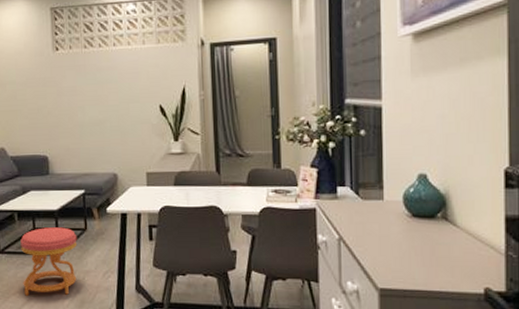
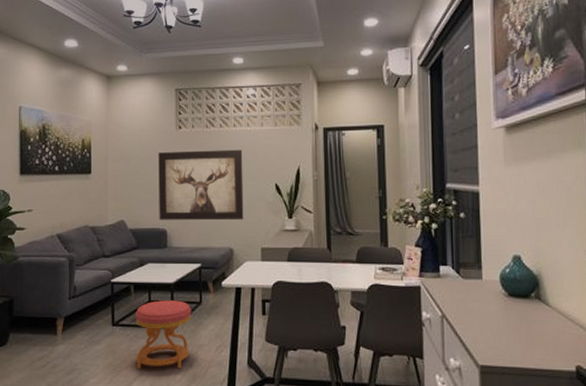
wall art: none [36,70,127,147] -> present [158,149,244,221]

